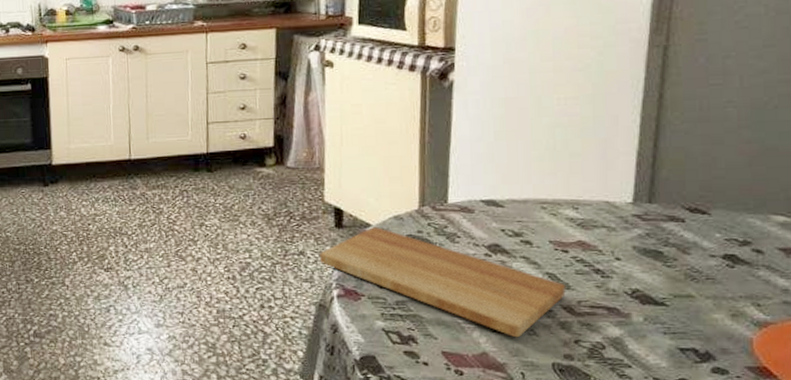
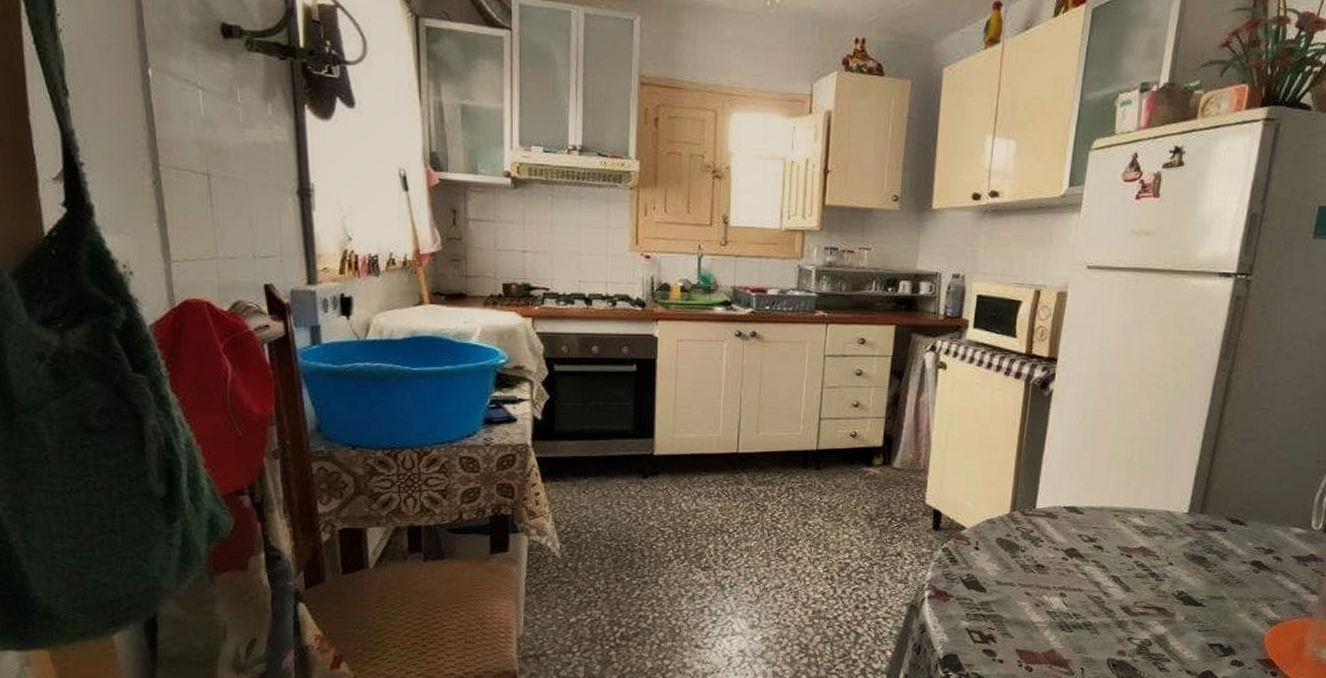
cutting board: present [320,226,566,338] -> none [916,529,1126,636]

